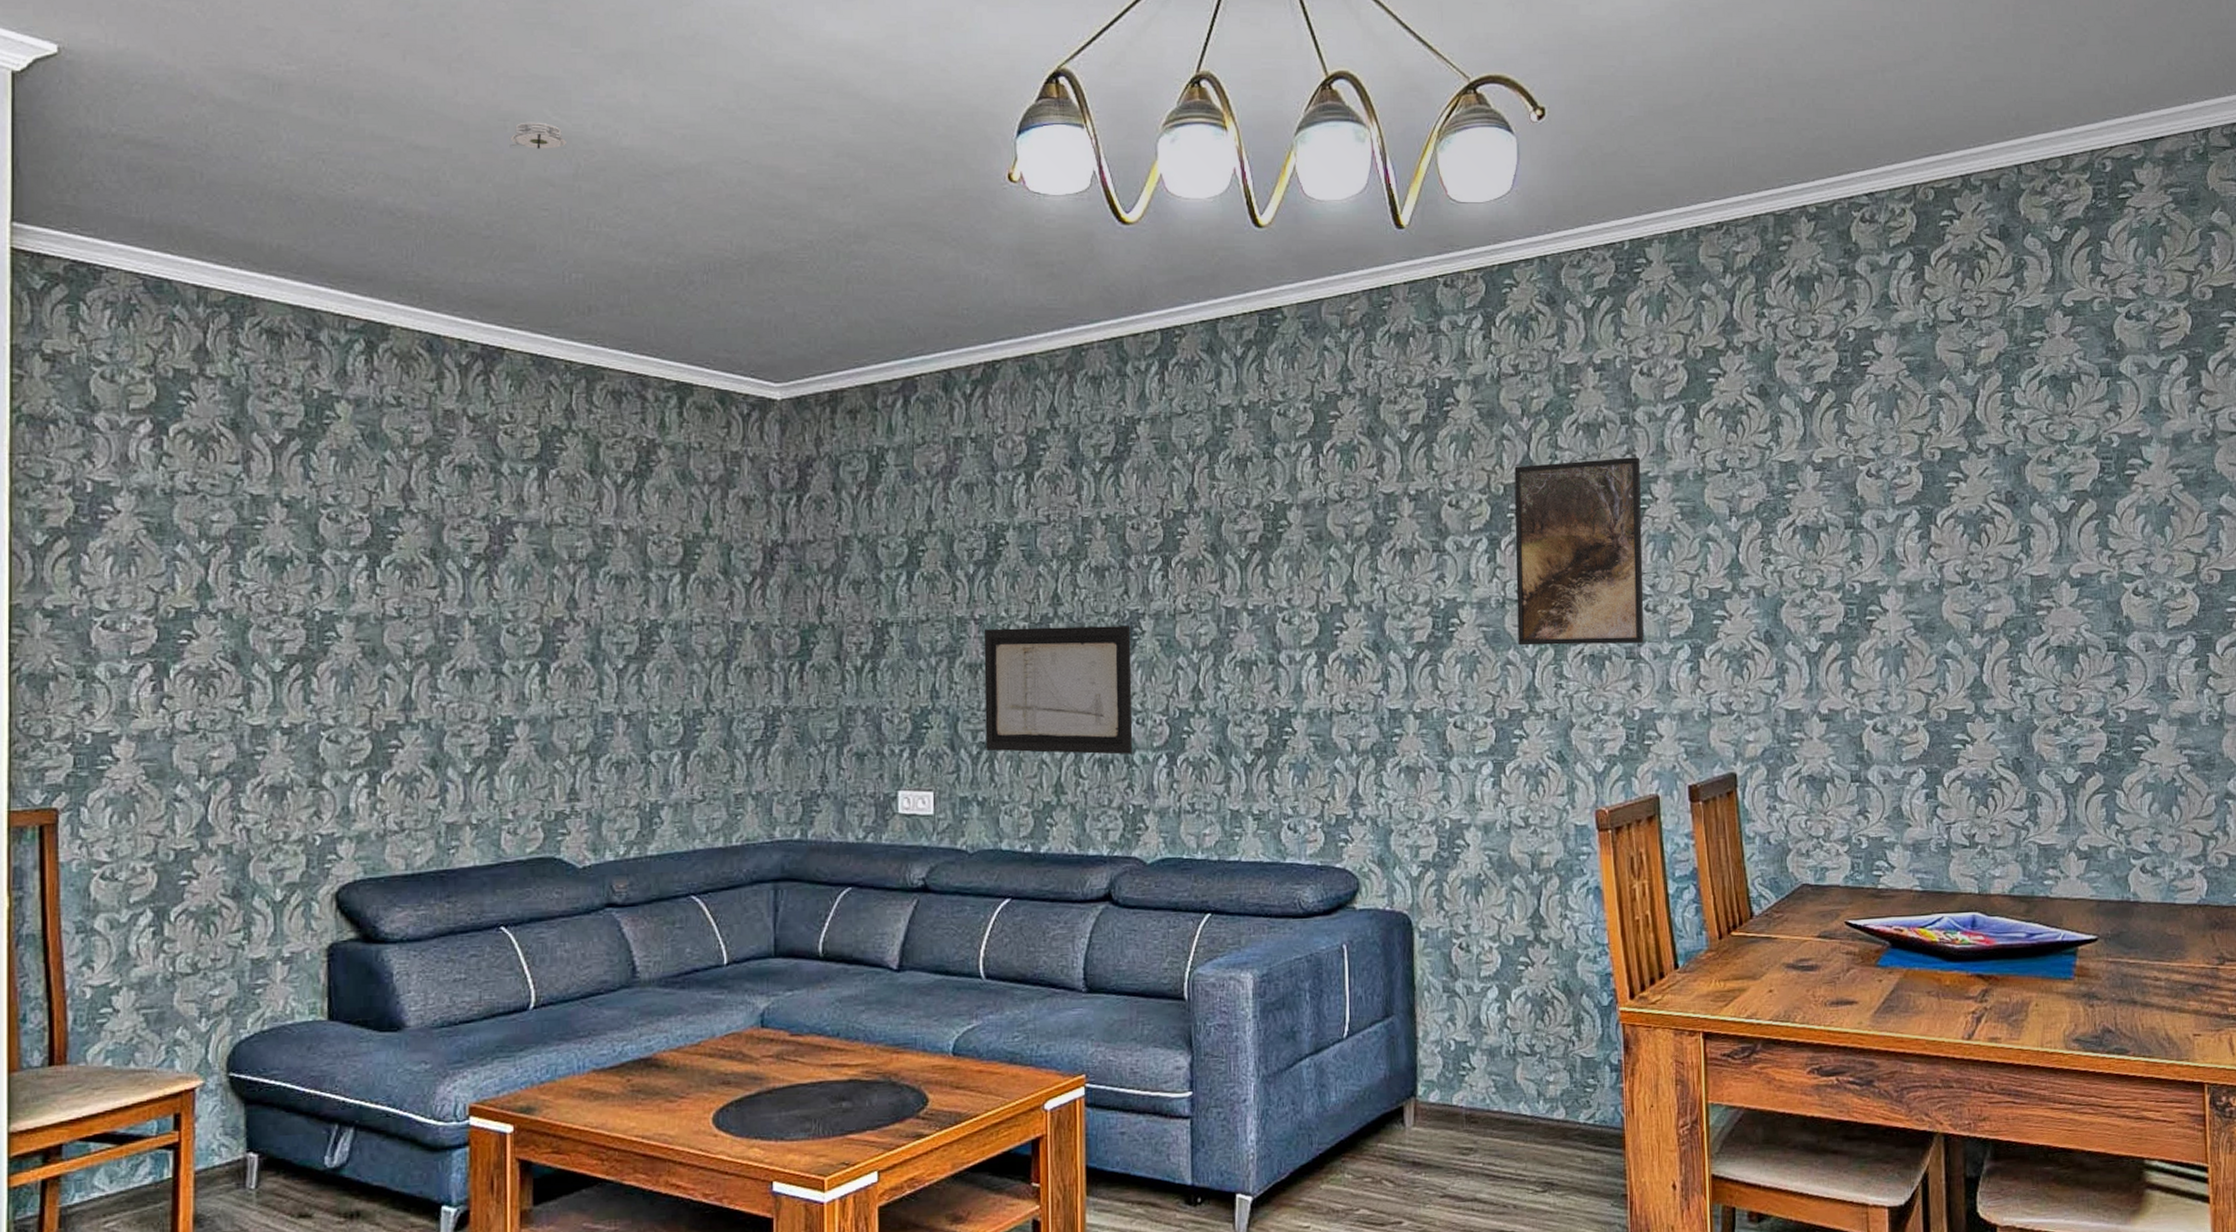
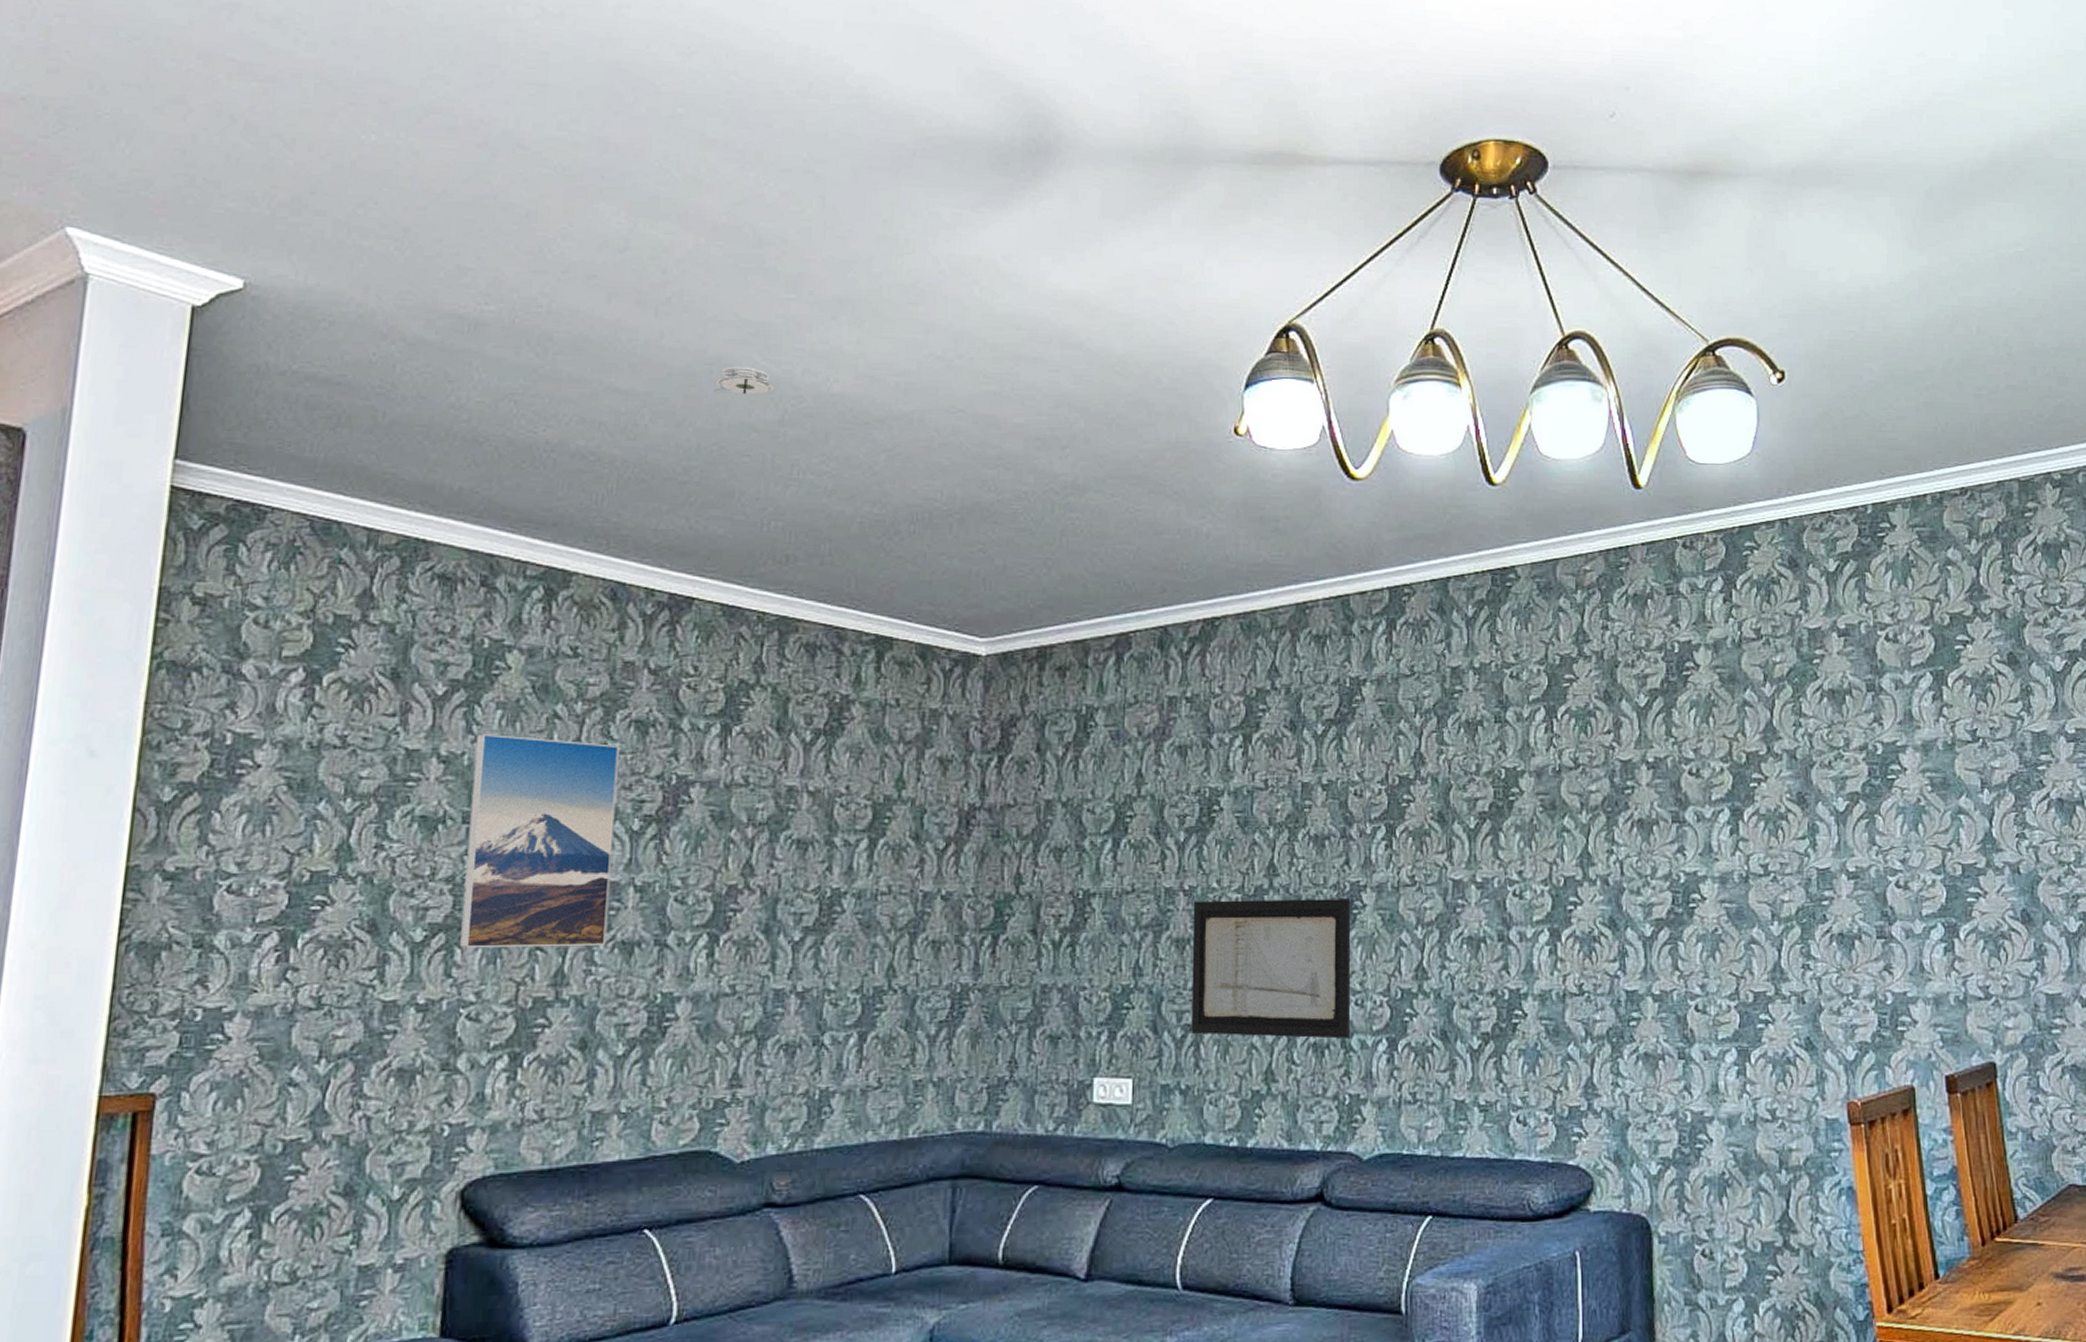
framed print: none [314,479,448,678] -> present [460,733,619,949]
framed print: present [1514,457,1644,646] -> none [1757,726,1895,923]

